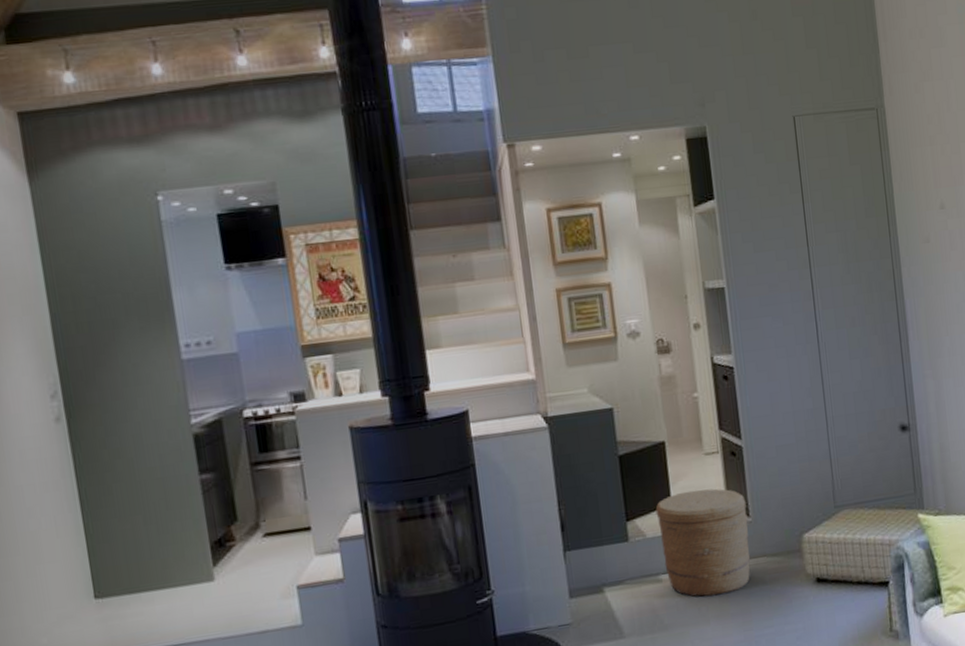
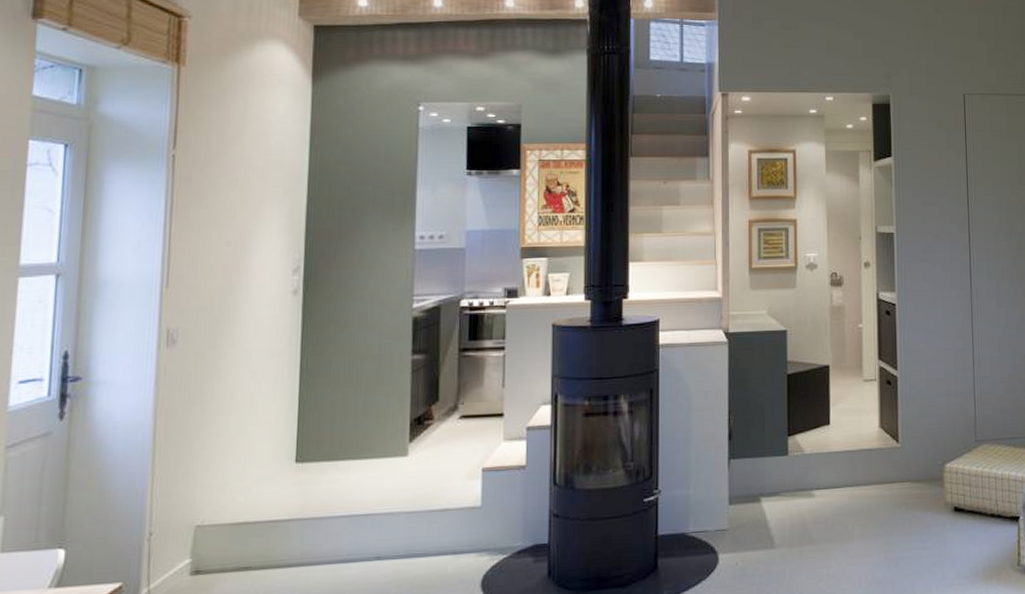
woven basket: present [655,488,751,597] -> none [815,412,897,515]

